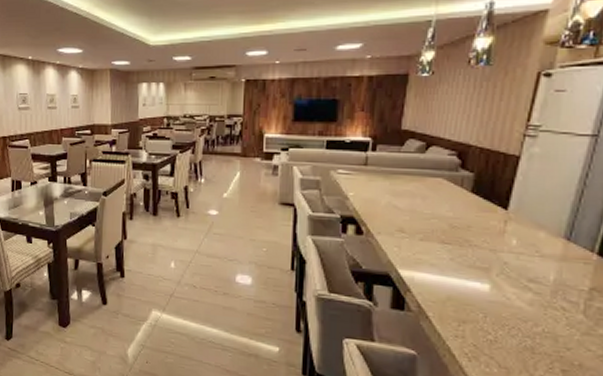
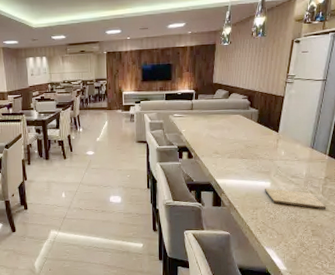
cutting board: none [478,292,591,341] -> present [264,188,327,210]

